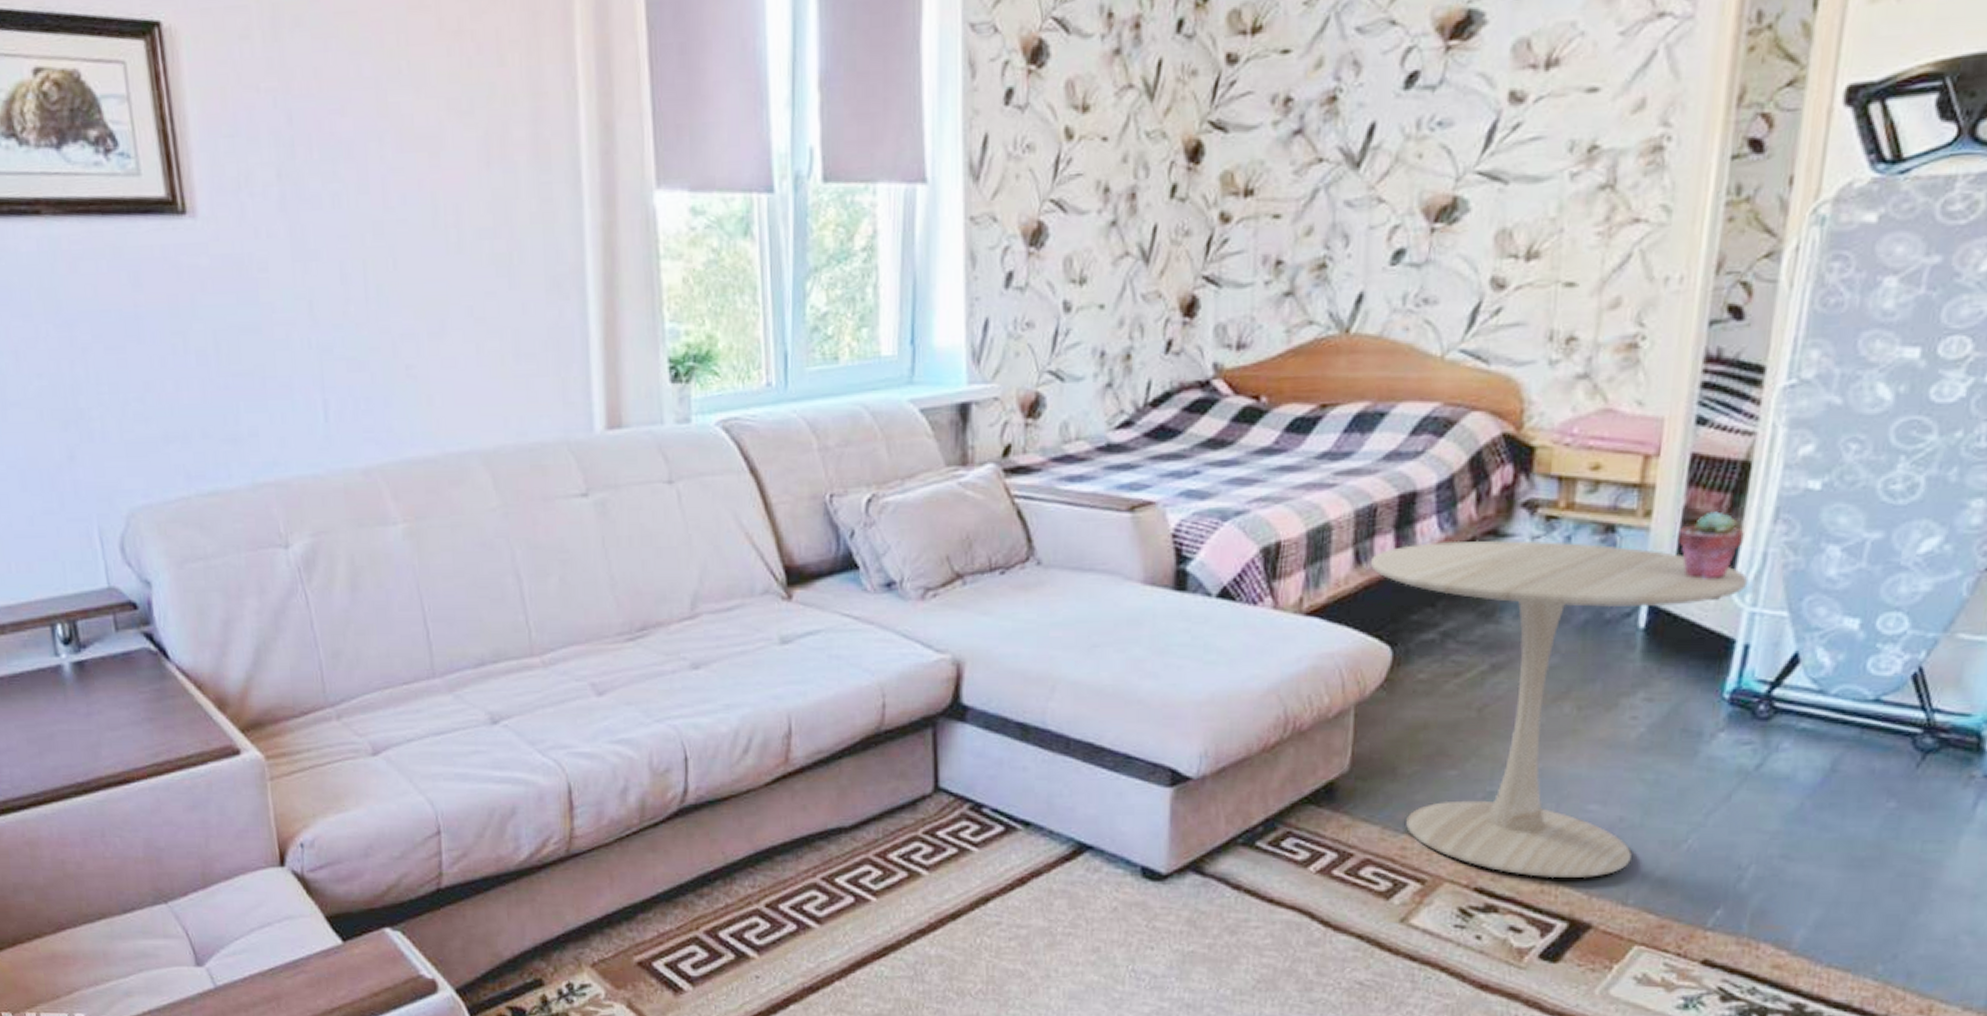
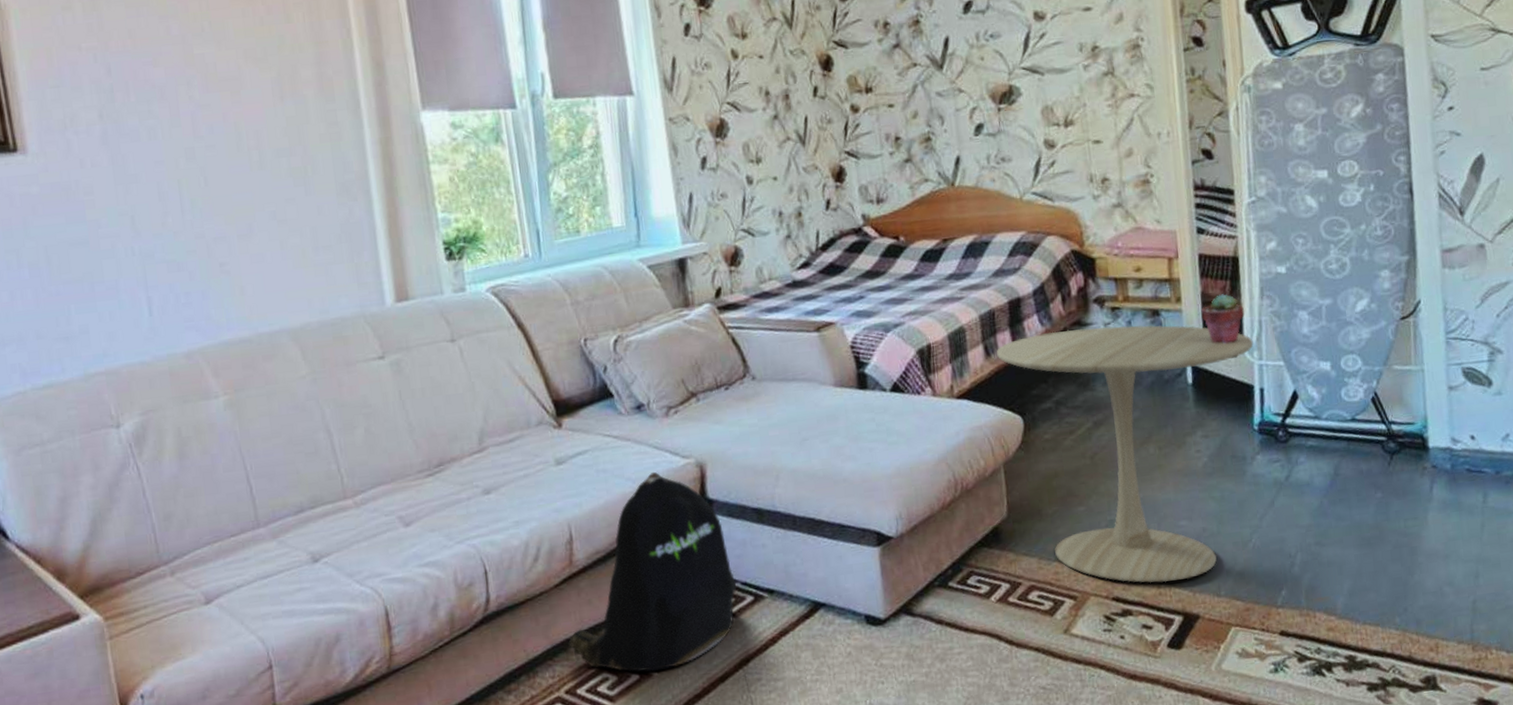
backpack: none [775,664,985,897] -> present [568,471,737,673]

